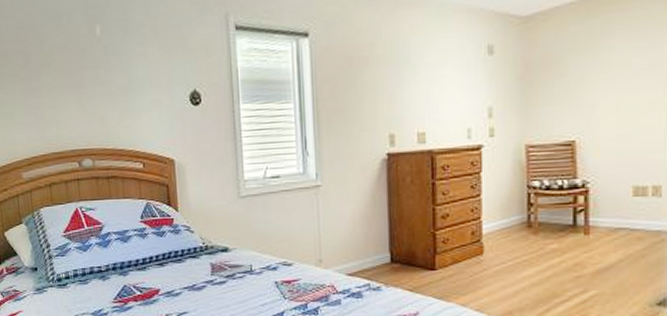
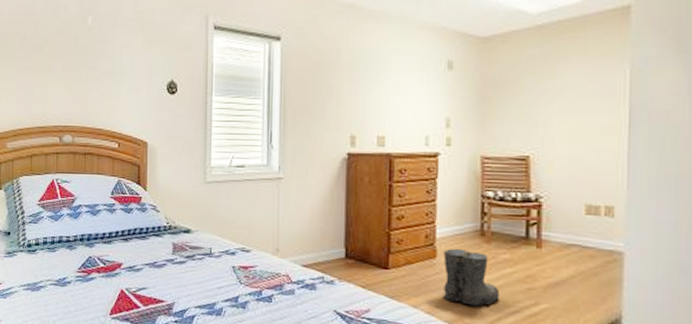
boots: none [490,242,549,299] -> present [443,248,500,306]

